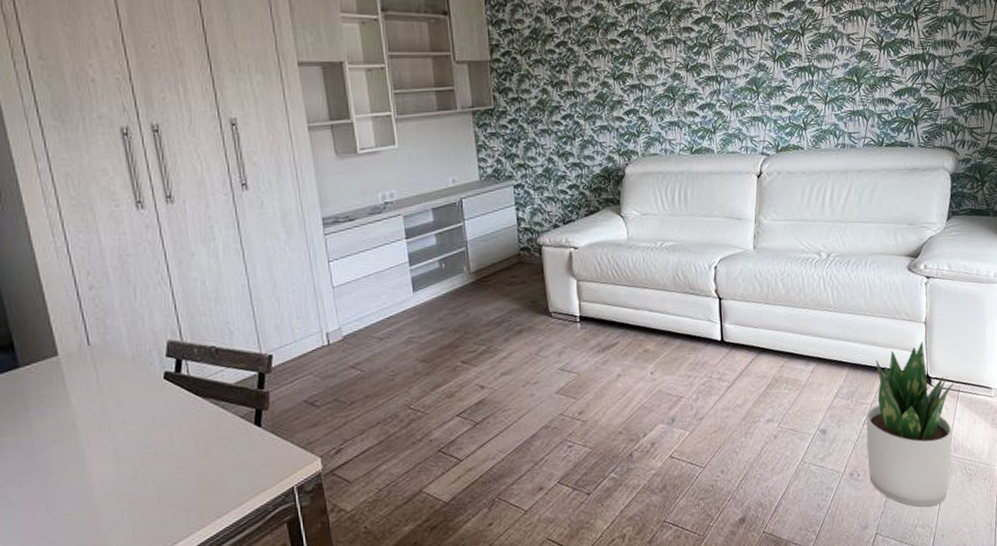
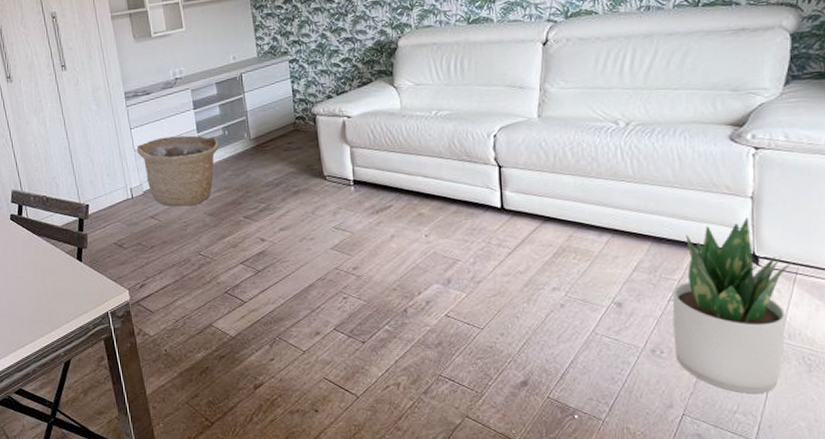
basket: none [335,269,435,354] -> present [136,135,219,207]

